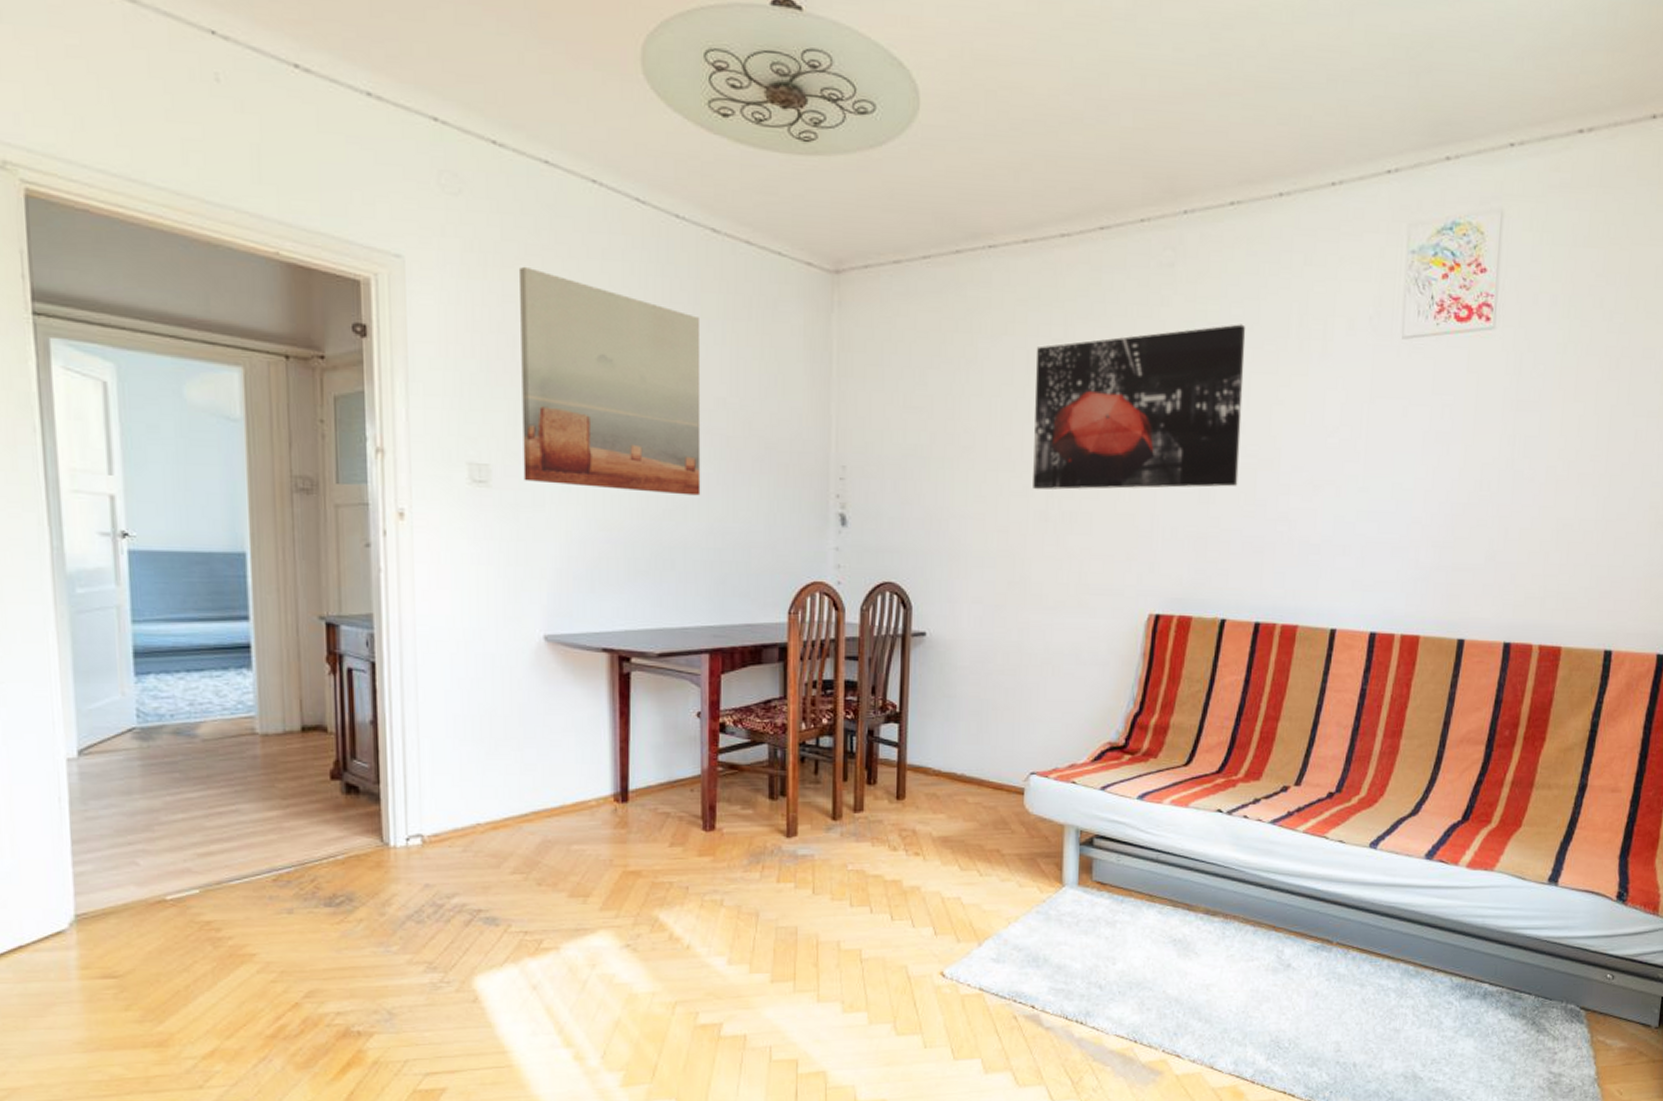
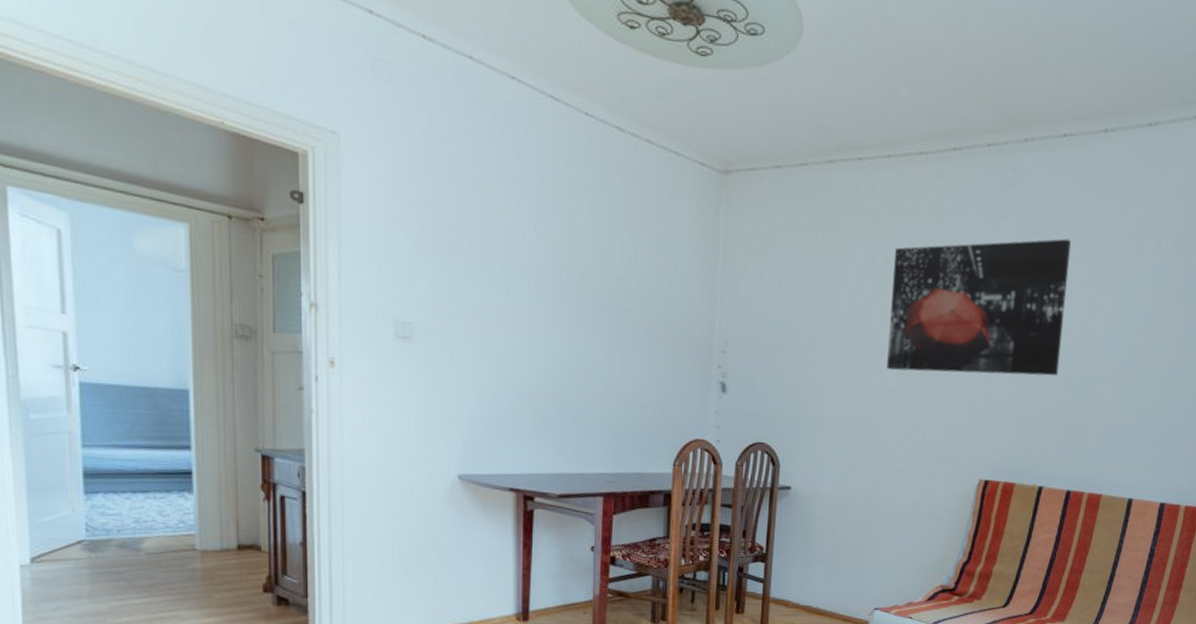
wall art: present [520,266,701,496] -> none [443,149,604,360]

